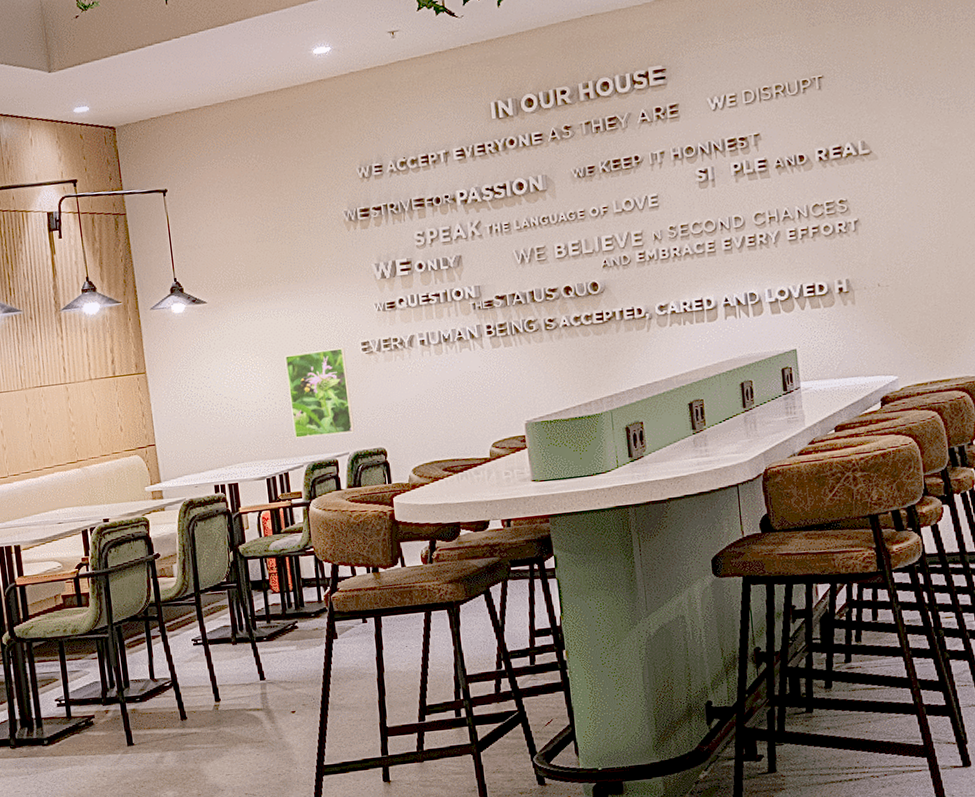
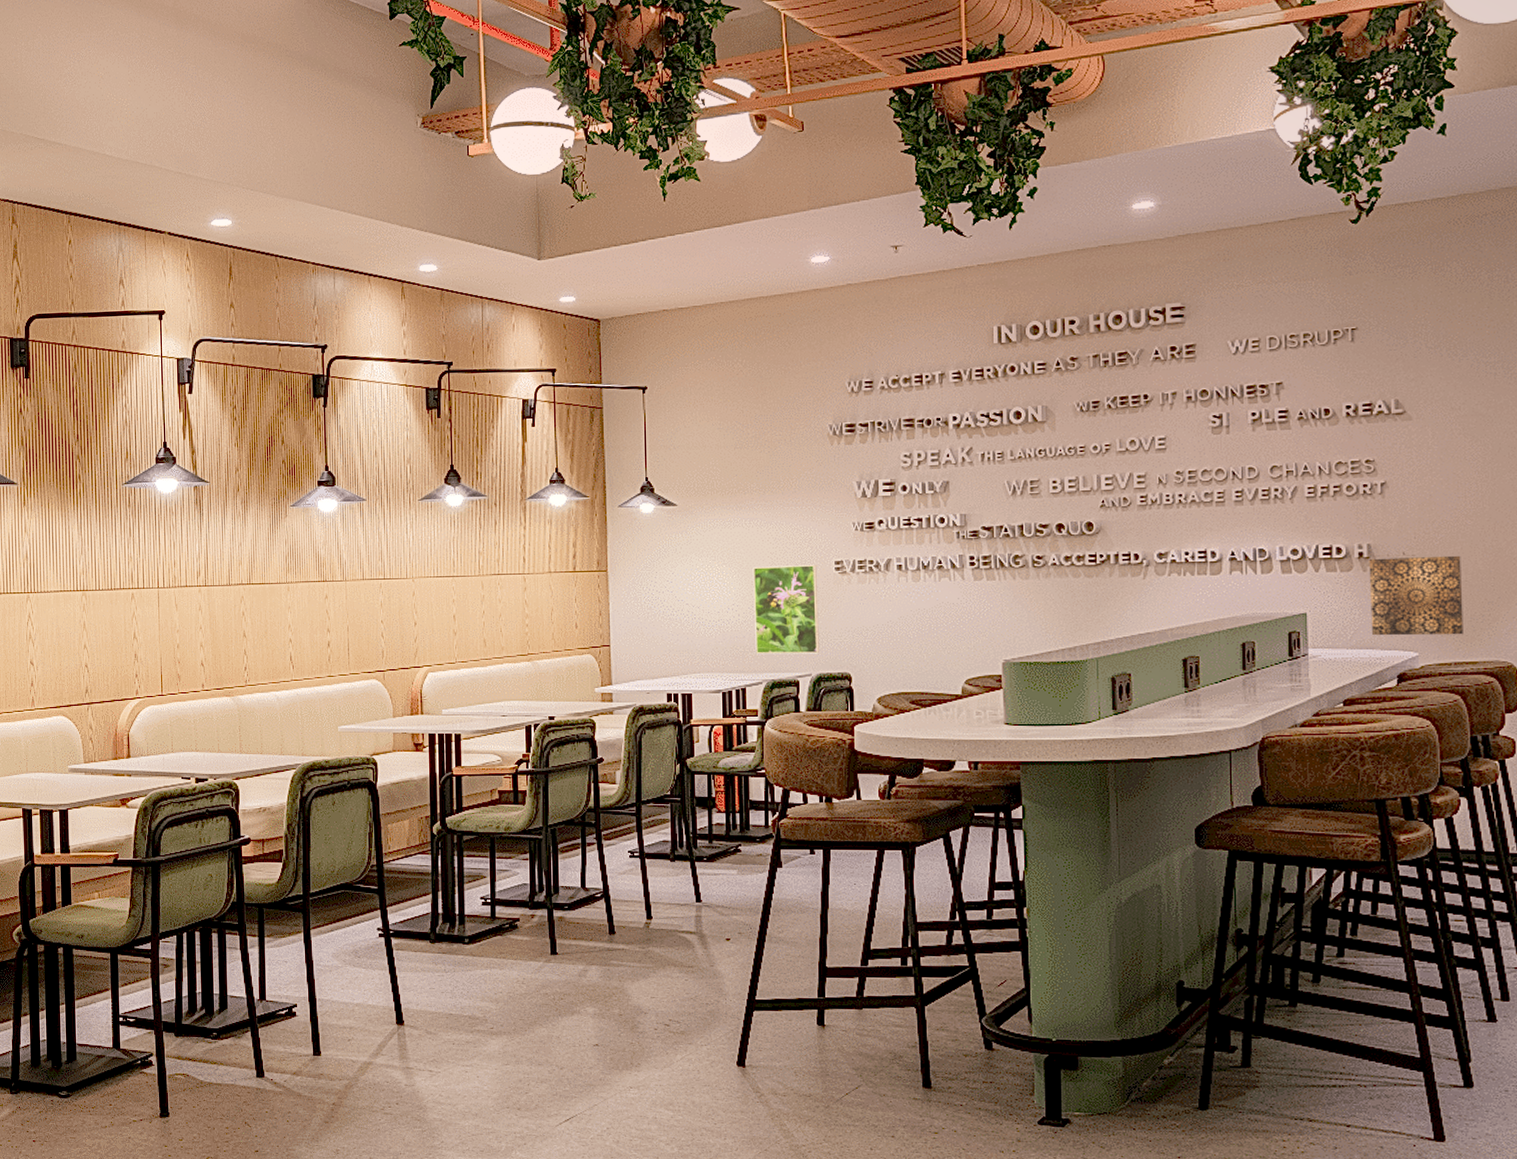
wall art: none [848,282,936,364] -> present [1369,555,1463,636]

